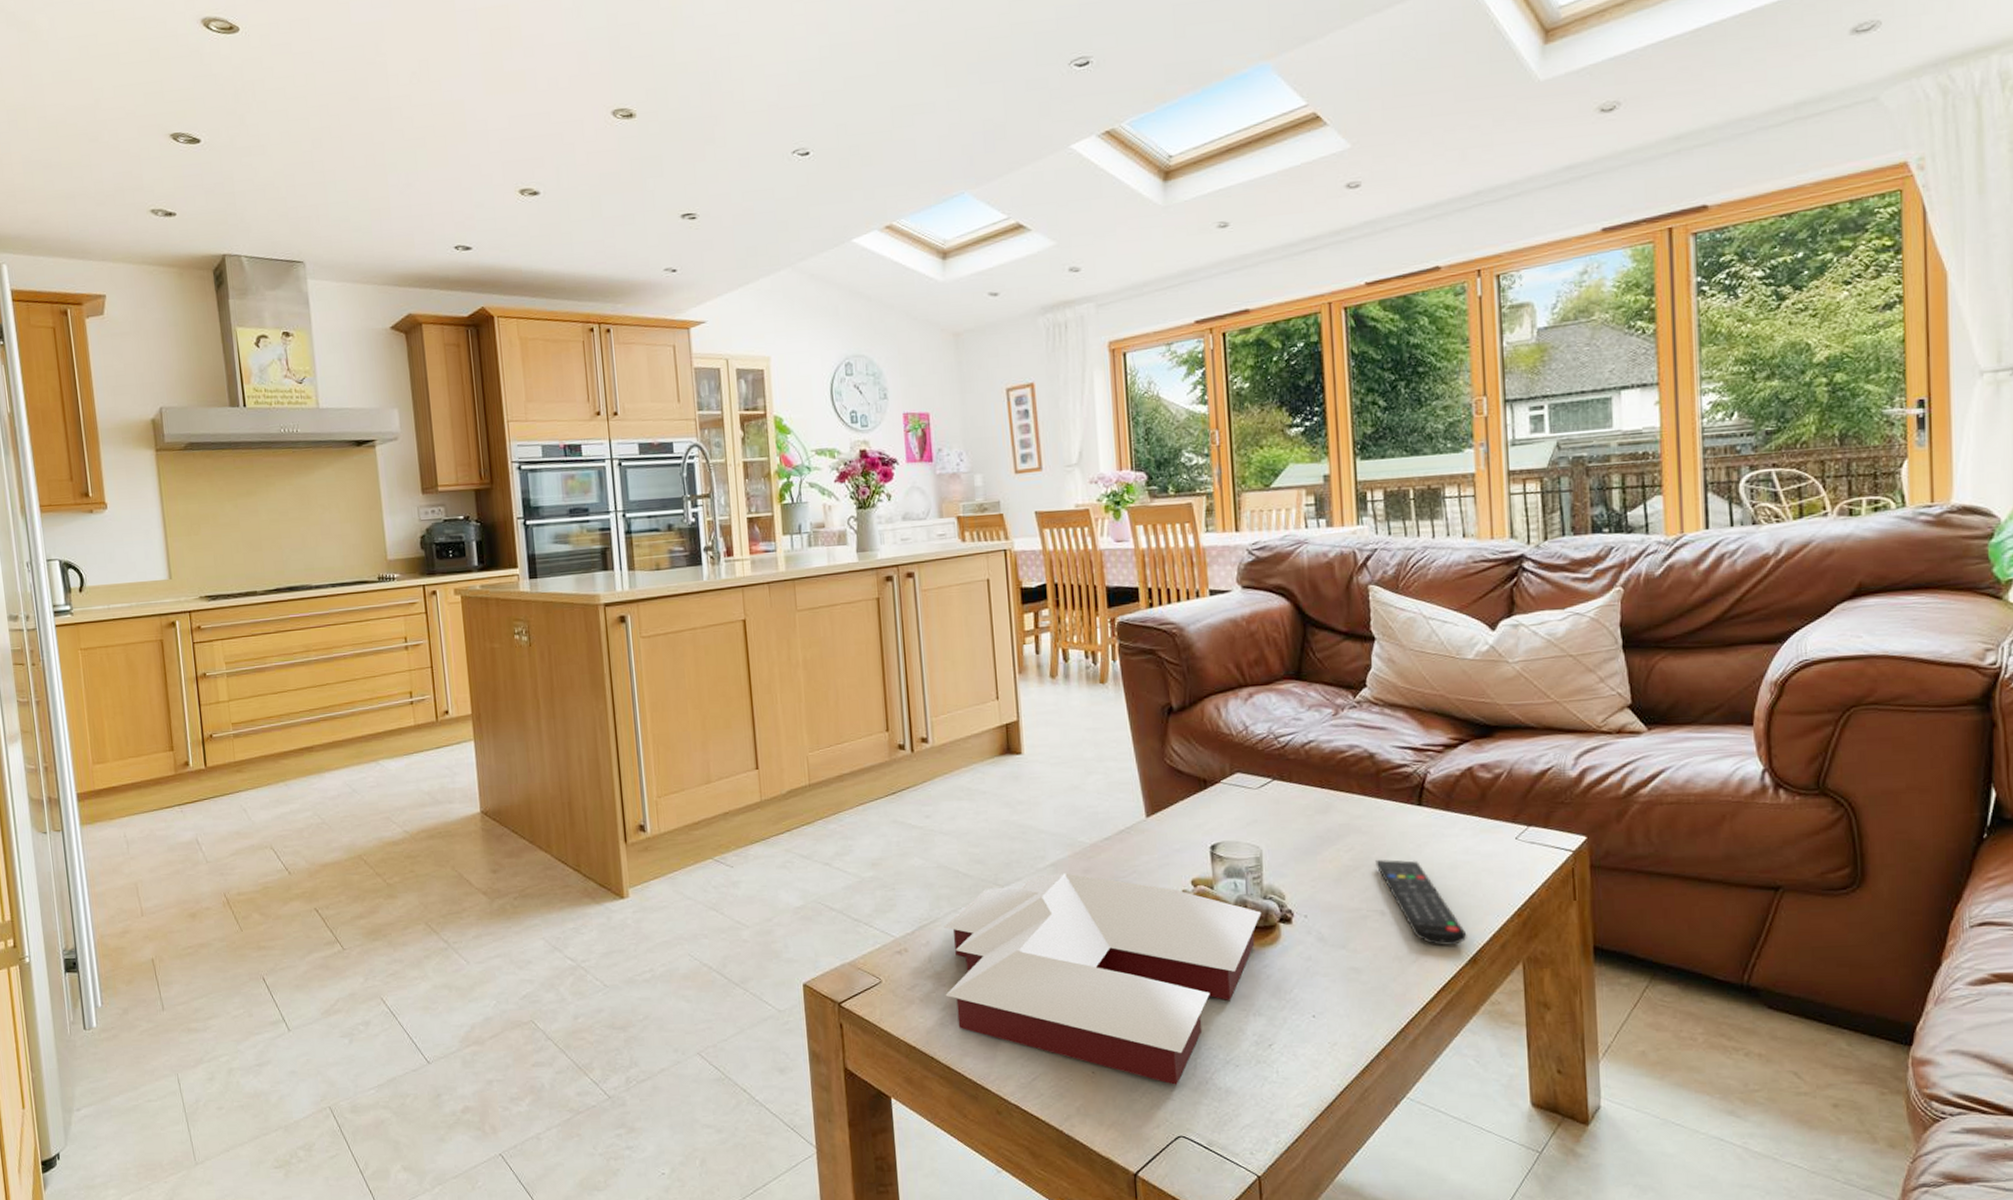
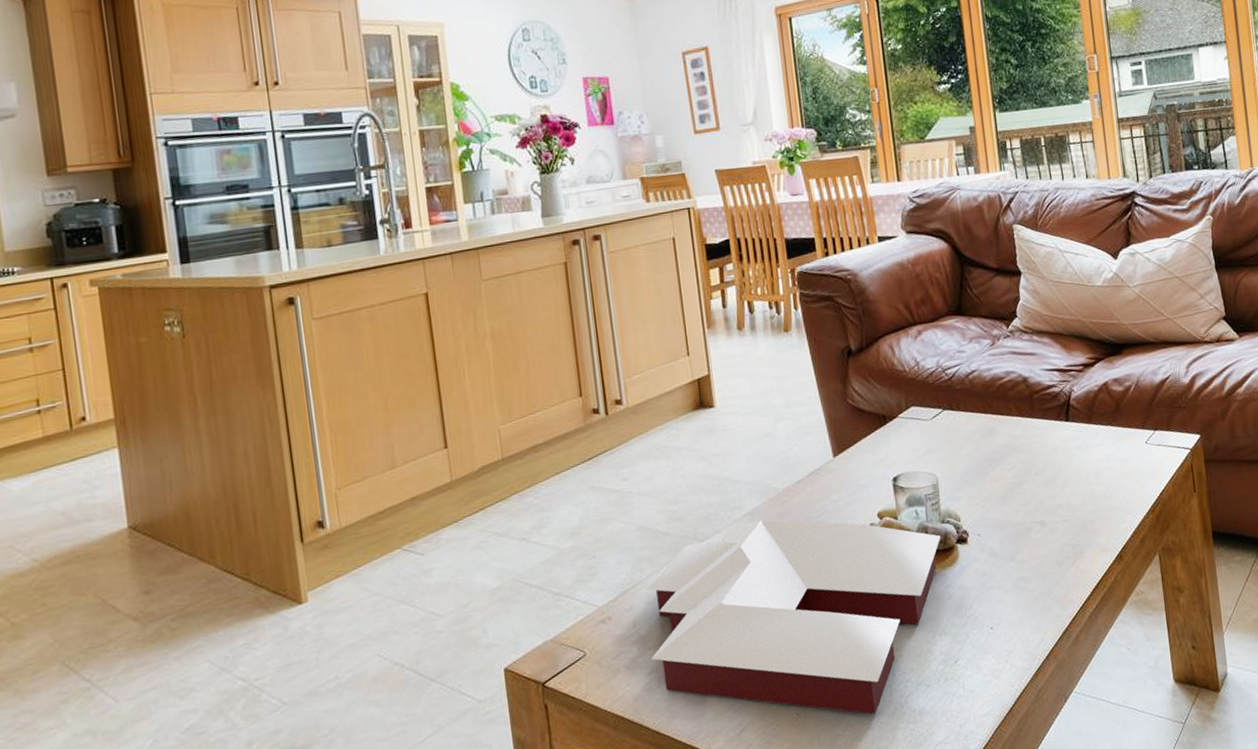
remote control: present [1375,860,1467,946] -> none [1034,471,1113,547]

